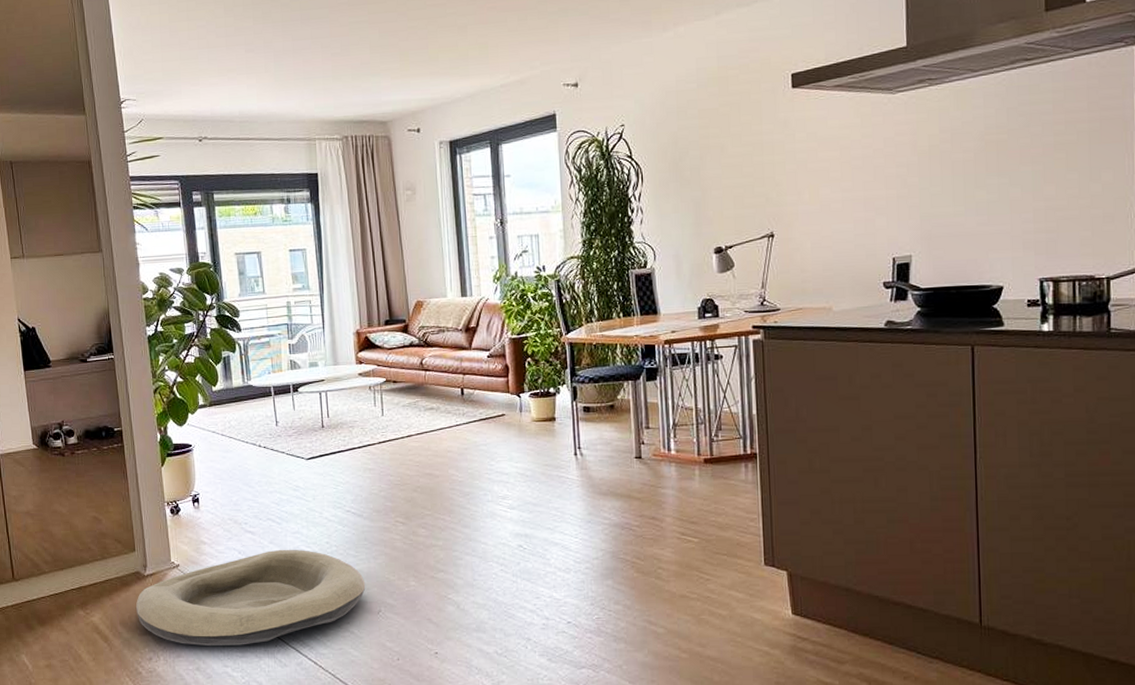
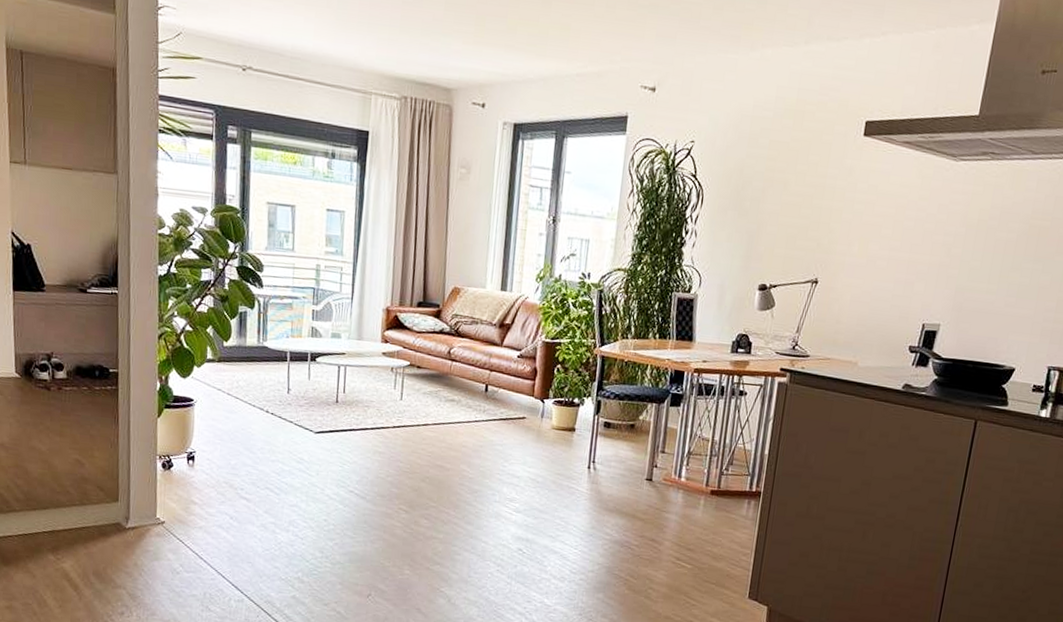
dog bed: present [135,549,366,646] -> none [112,520,359,612]

